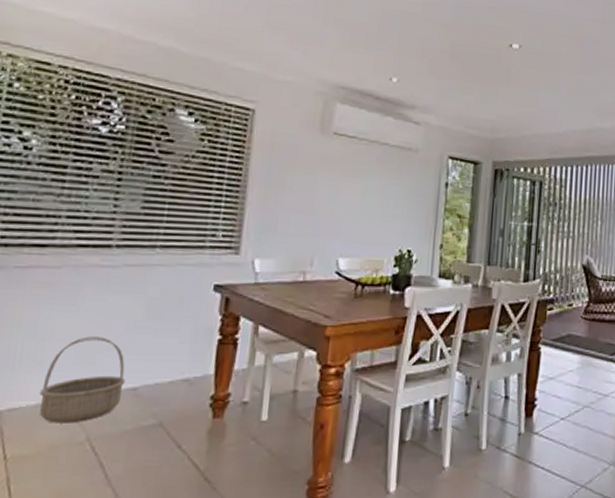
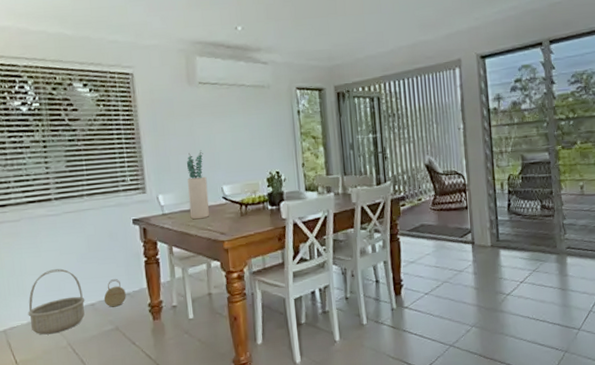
handbag: none [151,359,184,395] -> present [103,279,126,307]
vase: none [290,211,322,296] -> present [187,150,210,220]

